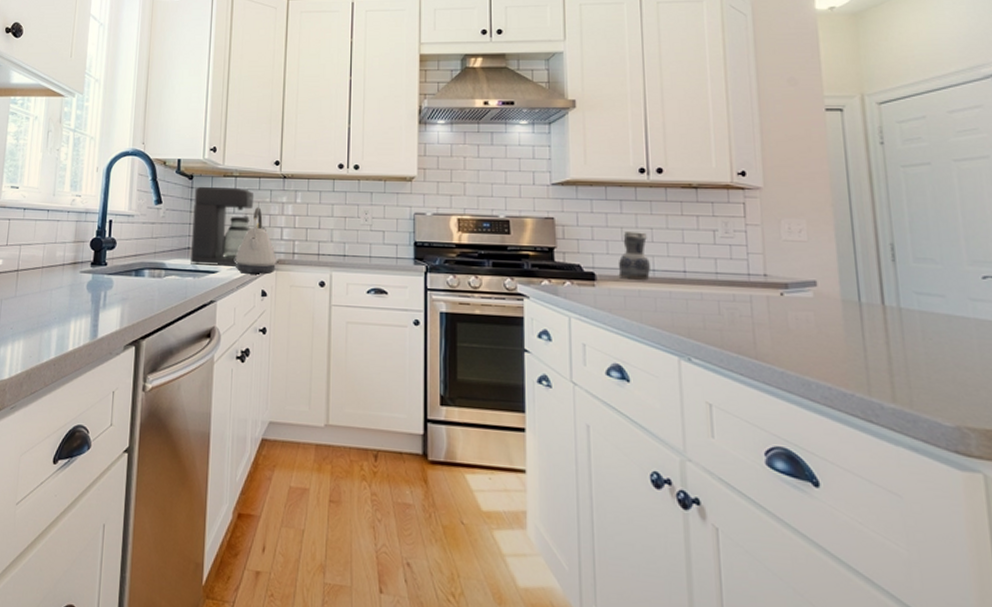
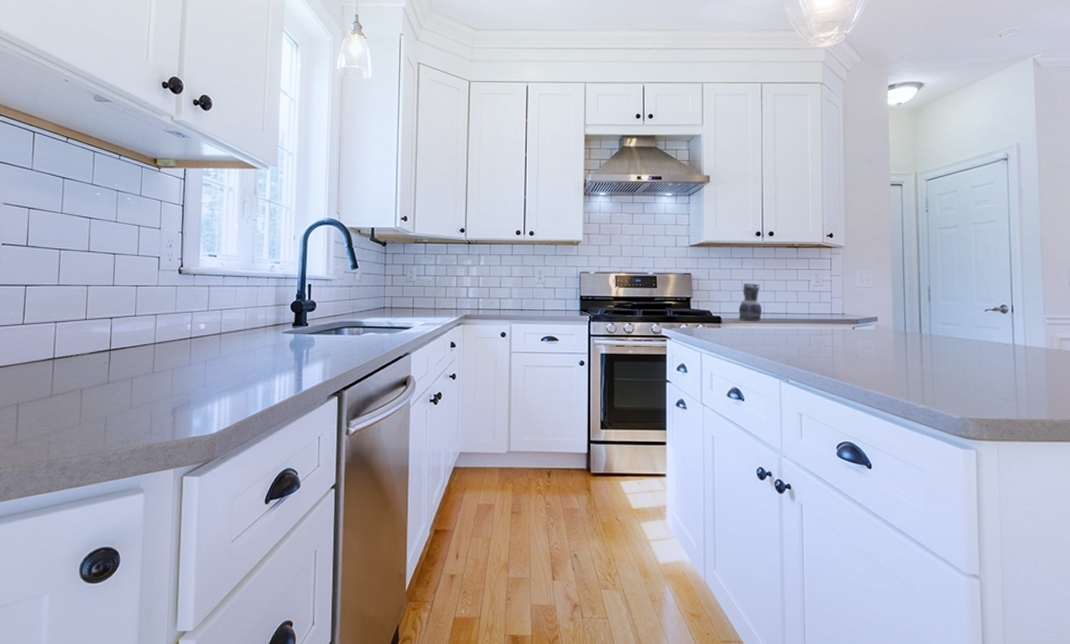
coffee maker: present [189,186,266,267] -> none [385,252,454,322]
kettle: present [235,207,277,275] -> none [426,270,464,329]

